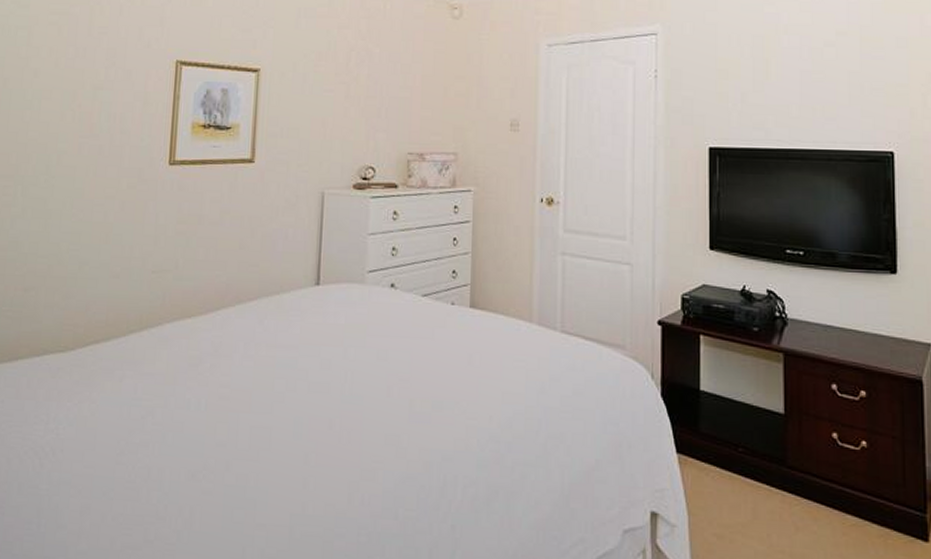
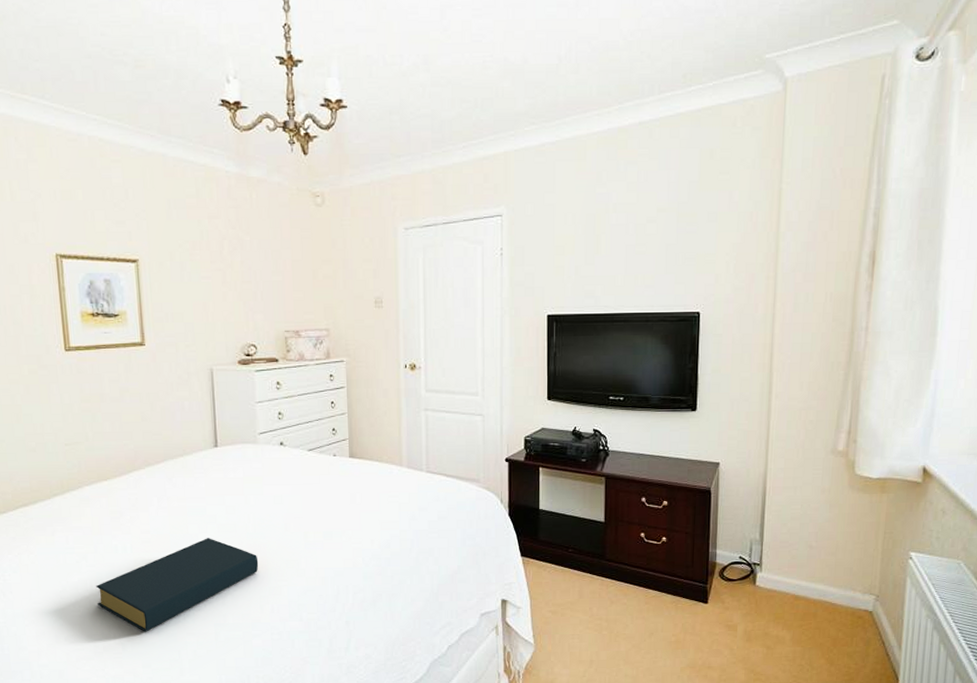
hardback book: none [156,398,352,518] -> present [96,538,259,632]

